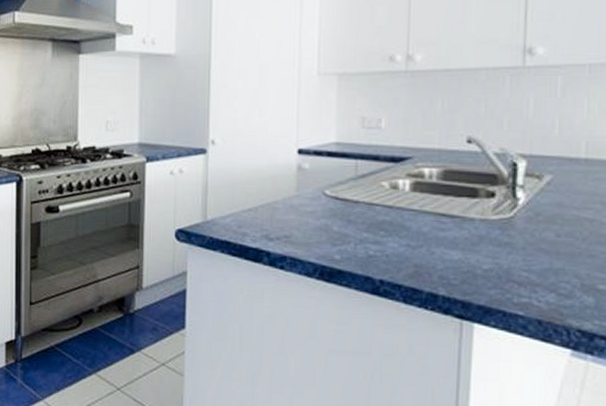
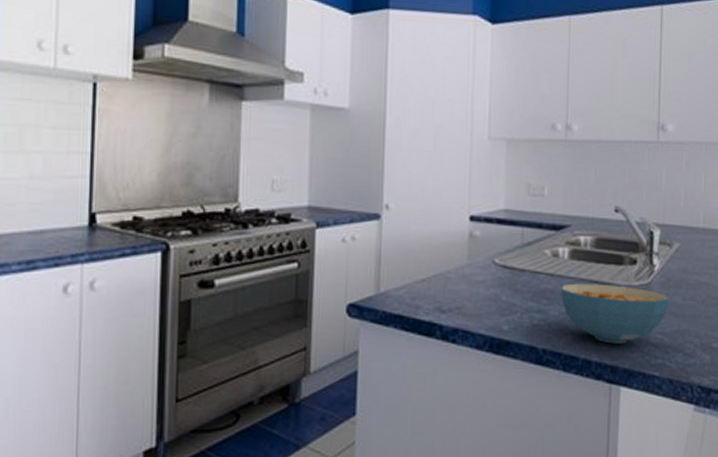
cereal bowl: none [401,216,538,280] -> present [561,283,670,344]

